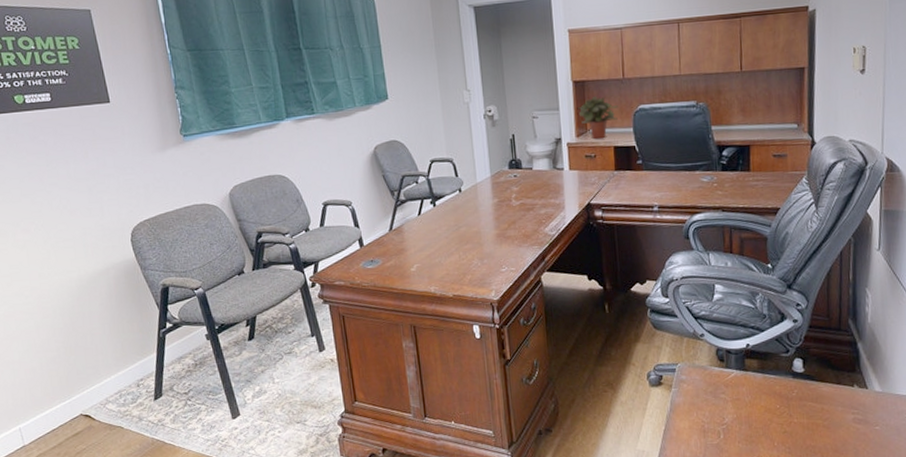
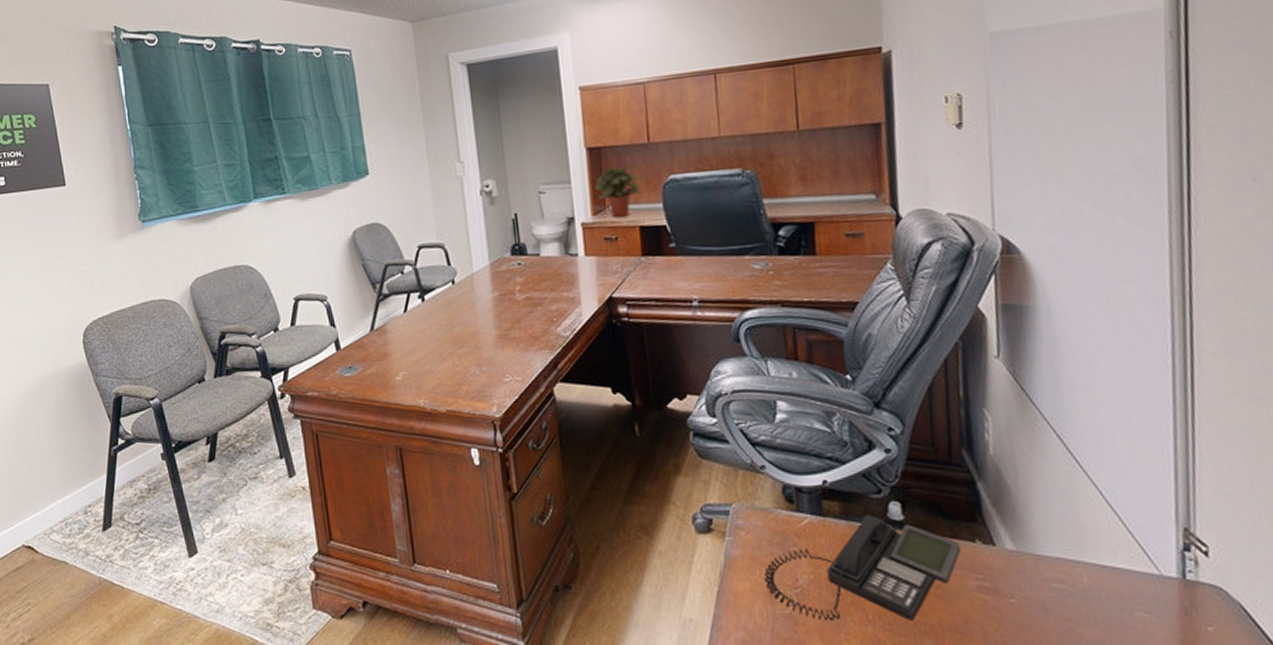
telephone: none [700,369,844,448] -> present [764,515,962,621]

